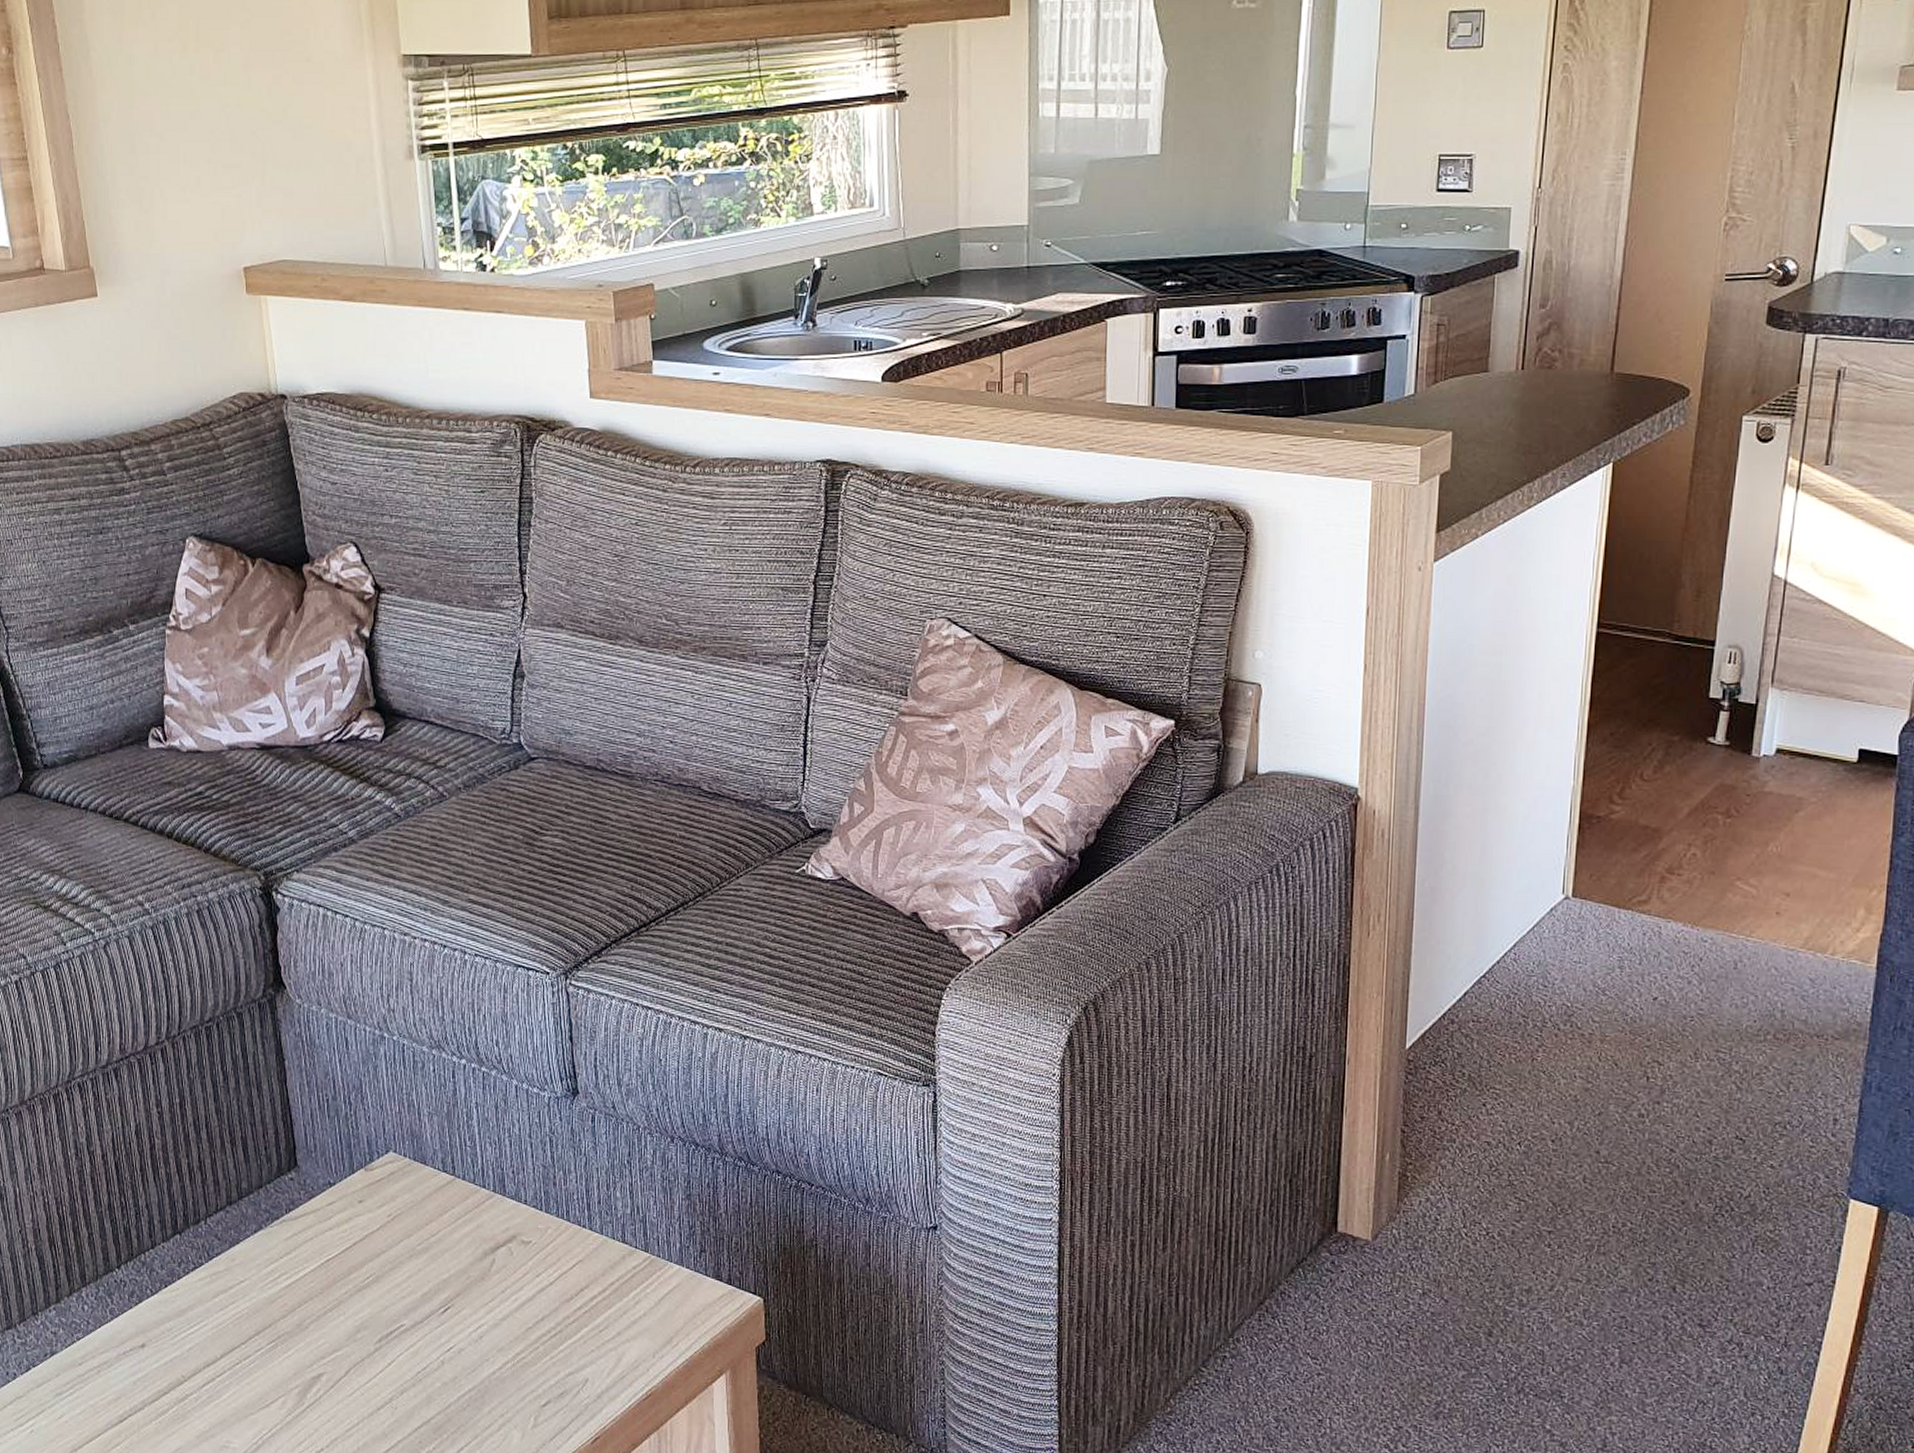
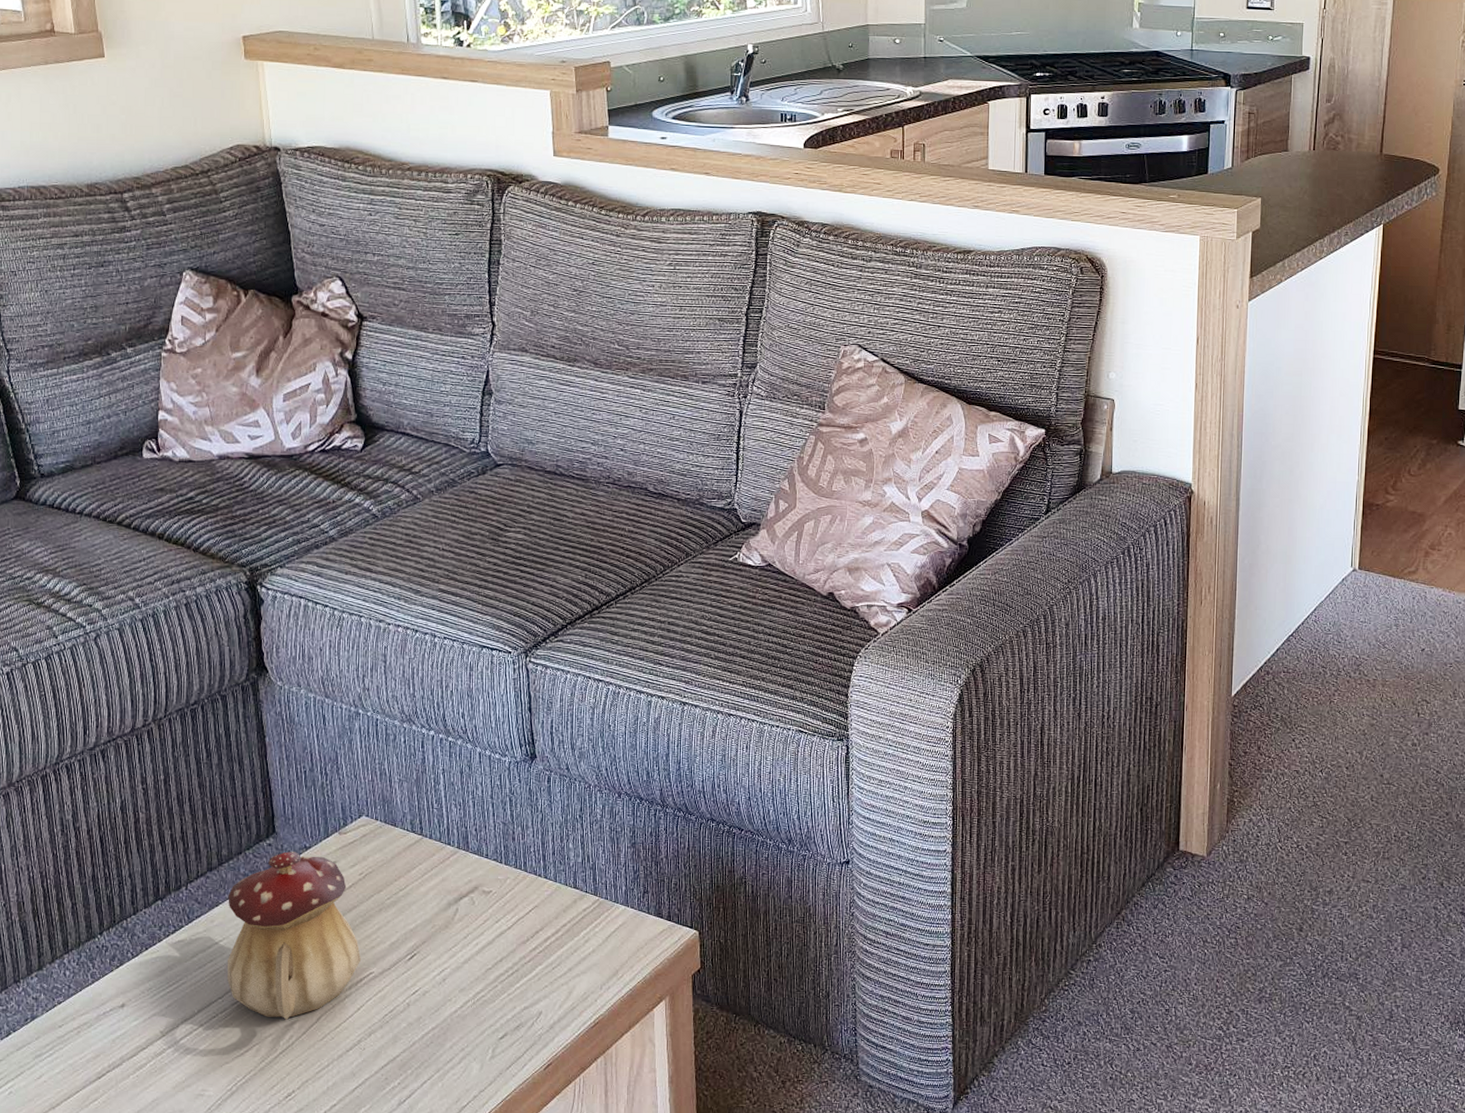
teapot: none [249,1187,390,1371] -> present [227,852,361,1020]

